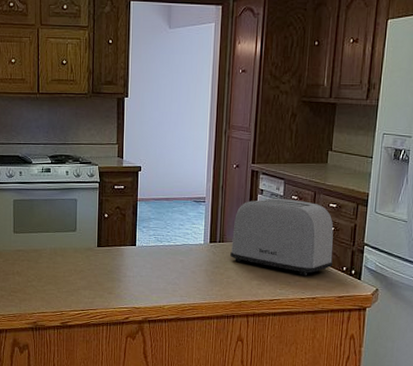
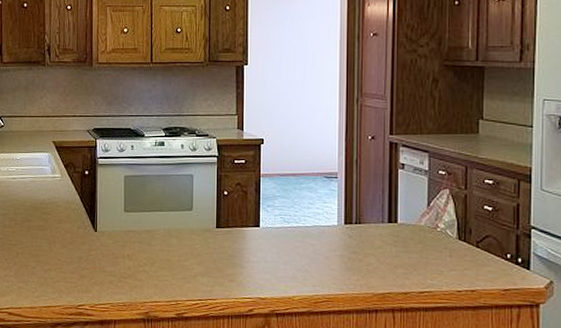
toaster: present [230,198,334,276] -> none [369,173,493,264]

